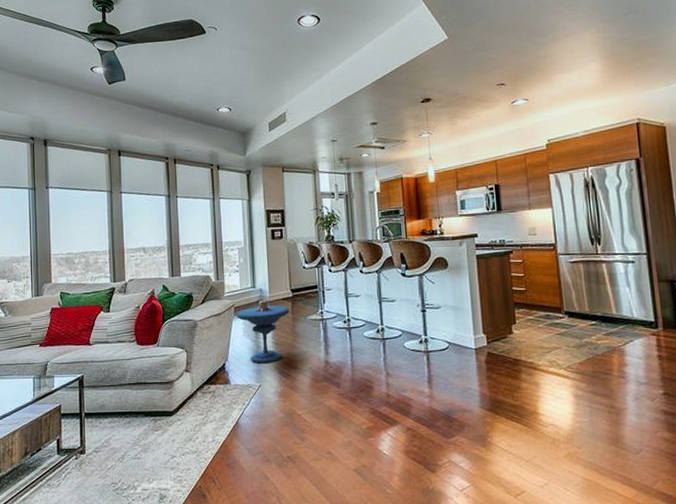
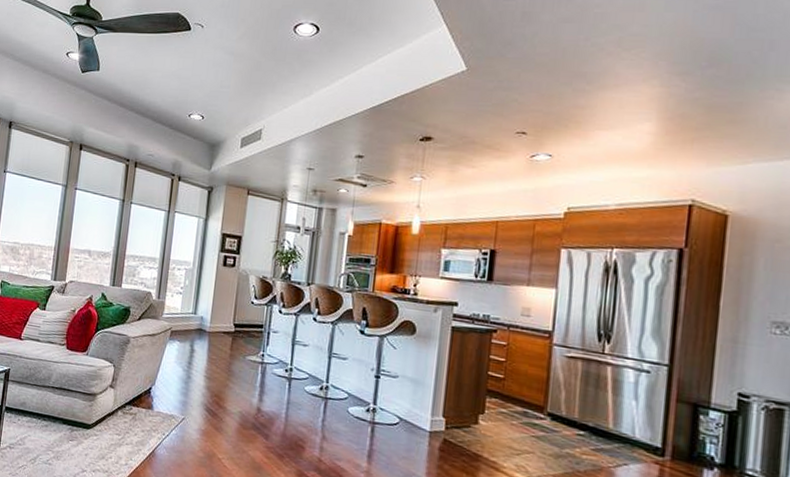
side table: present [237,299,290,364] -> none [172,328,229,398]

